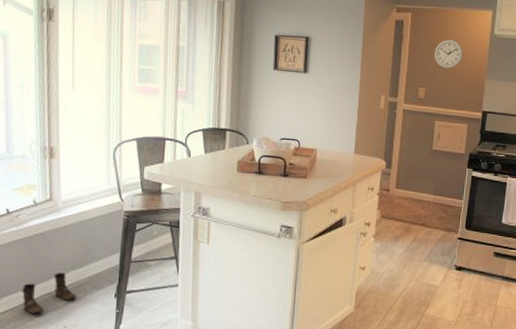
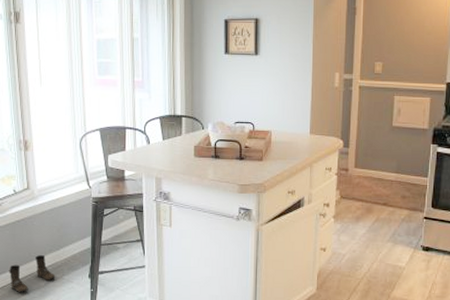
wall clock: present [434,39,464,69] -> none [390,8,423,40]

